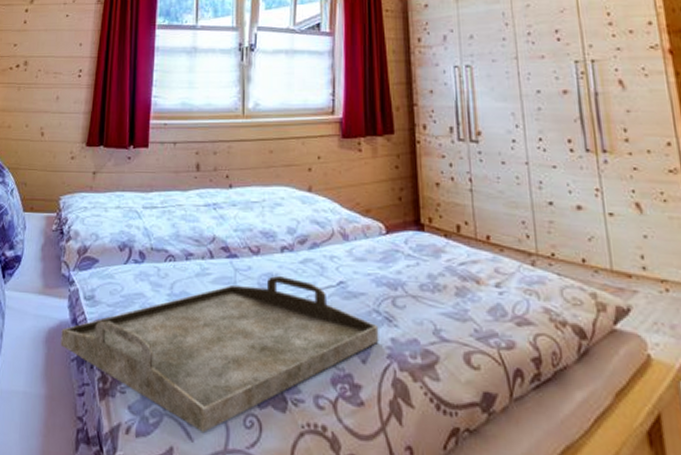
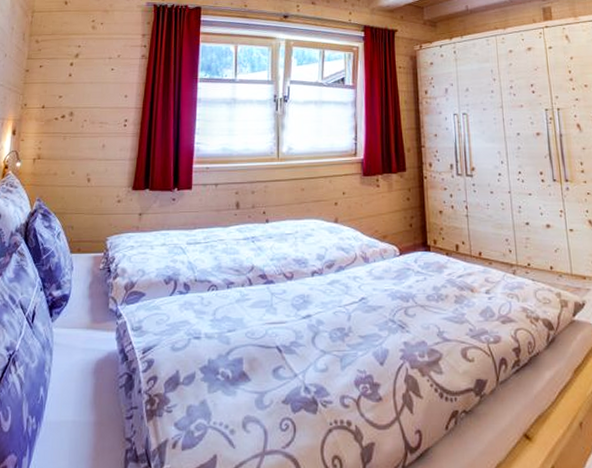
serving tray: present [60,275,379,433] -> none [109,296,394,439]

